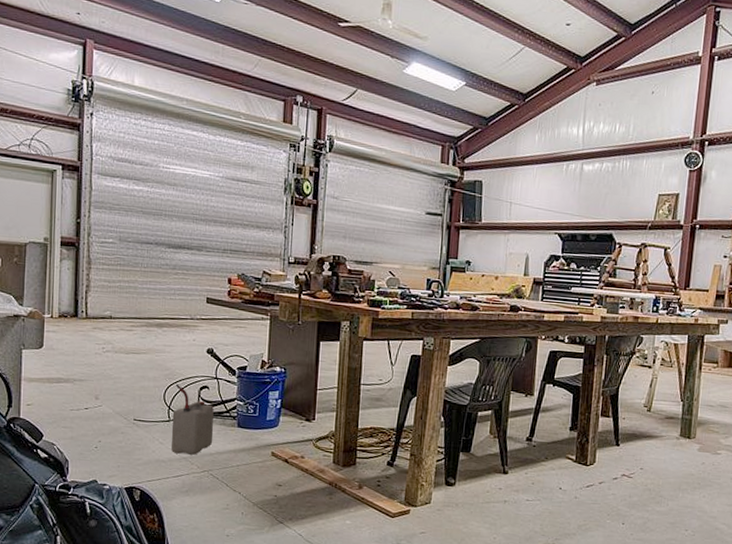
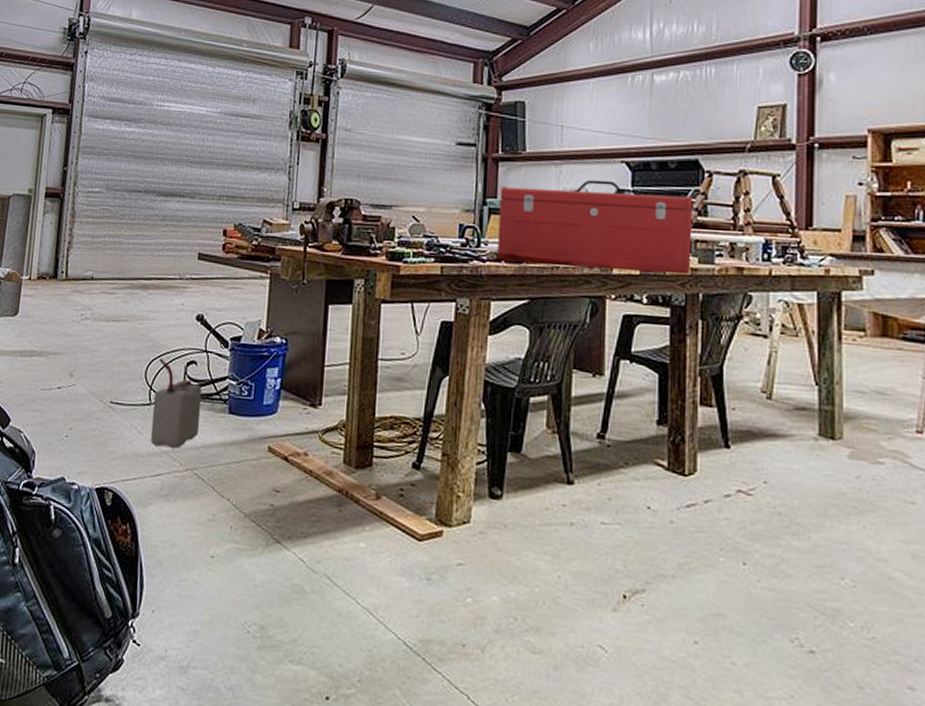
toolbox: none [456,246,606,322] -> present [497,180,693,275]

